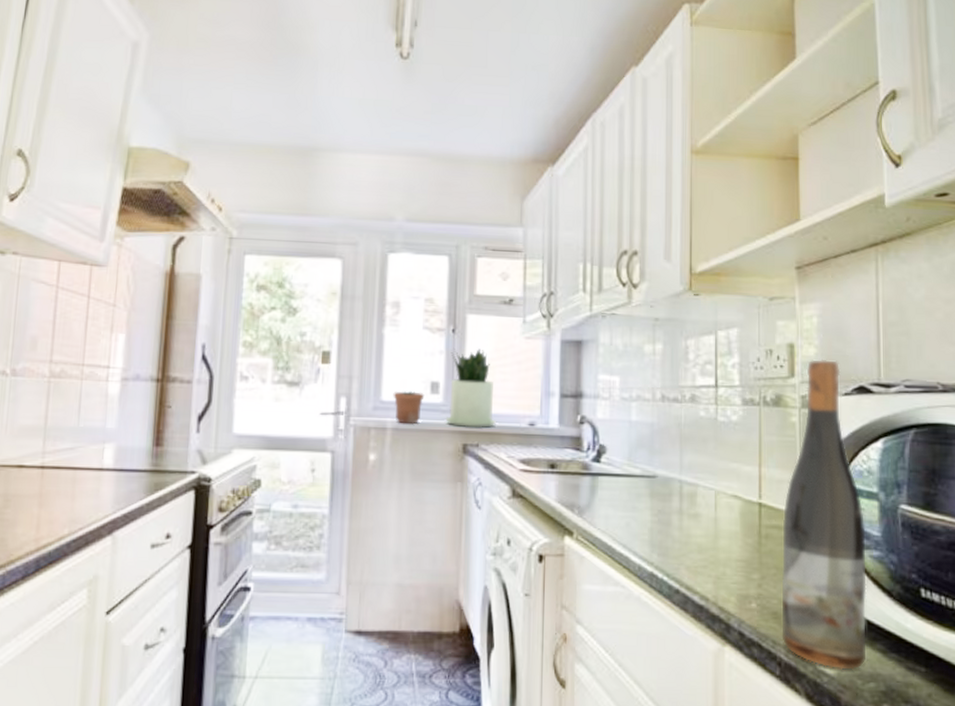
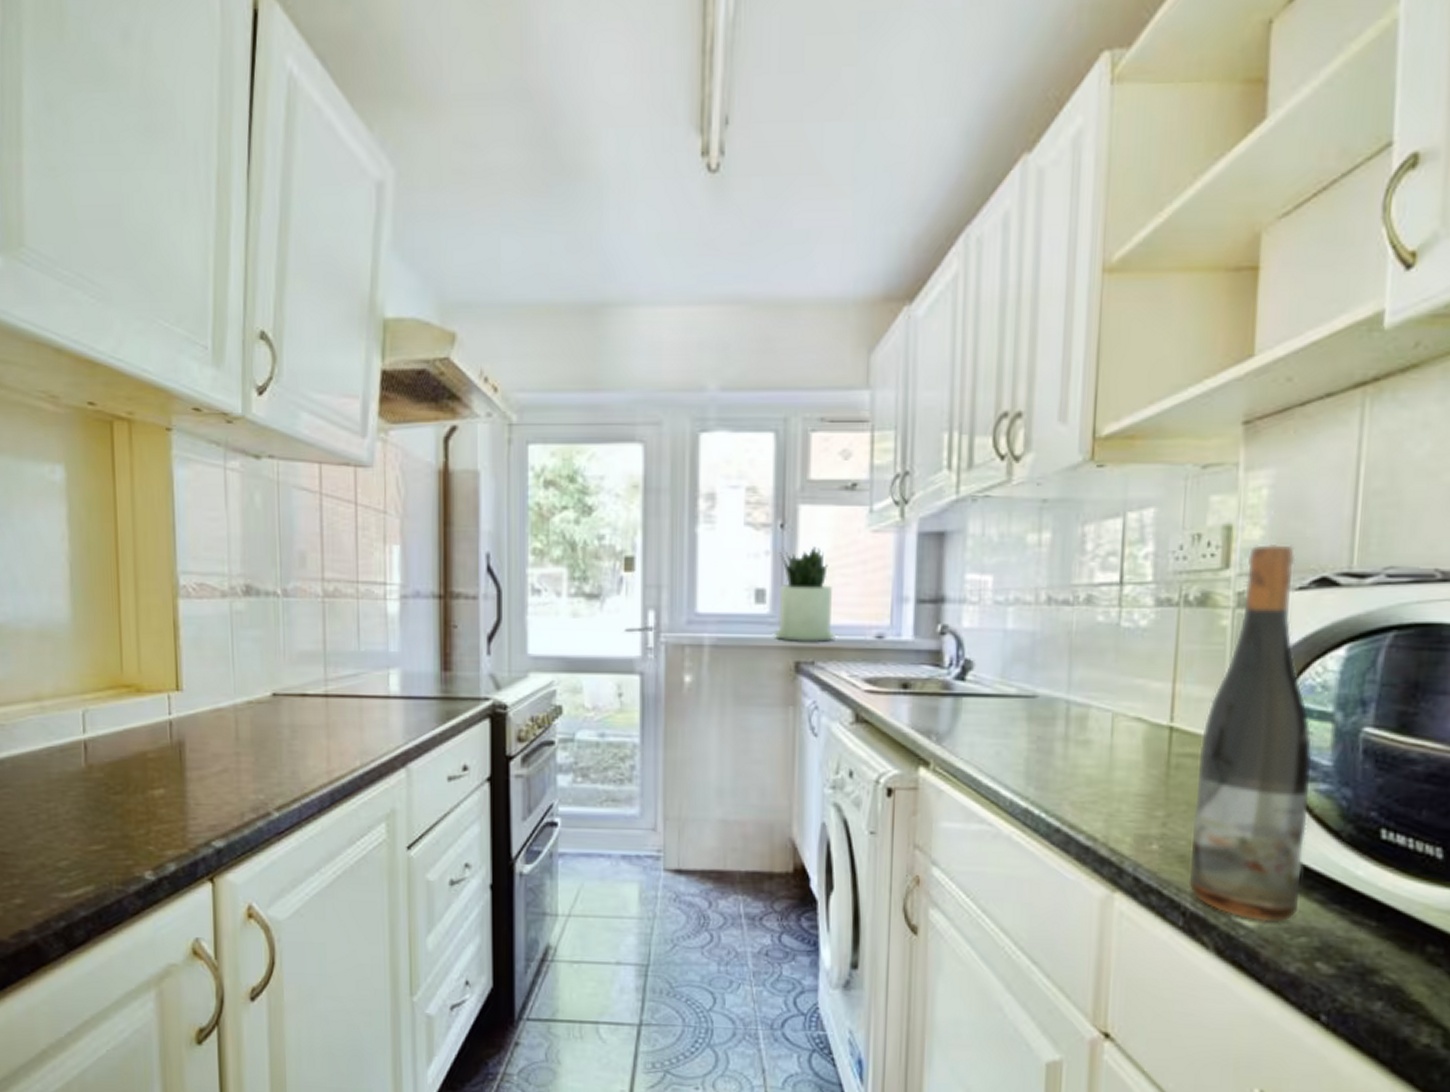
planter: present [393,391,425,425] -> none [710,601,748,640]

